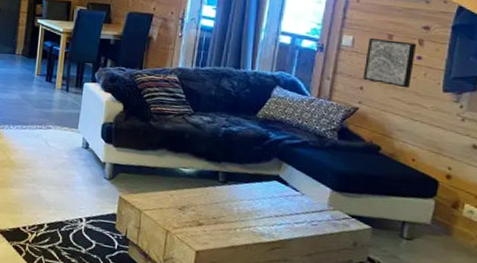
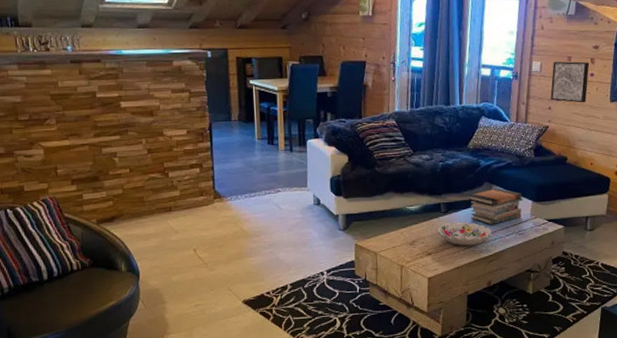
decorative bowl: none [212,194,277,226] -> present [437,221,492,246]
book stack: none [252,166,320,207] -> present [468,188,523,225]

